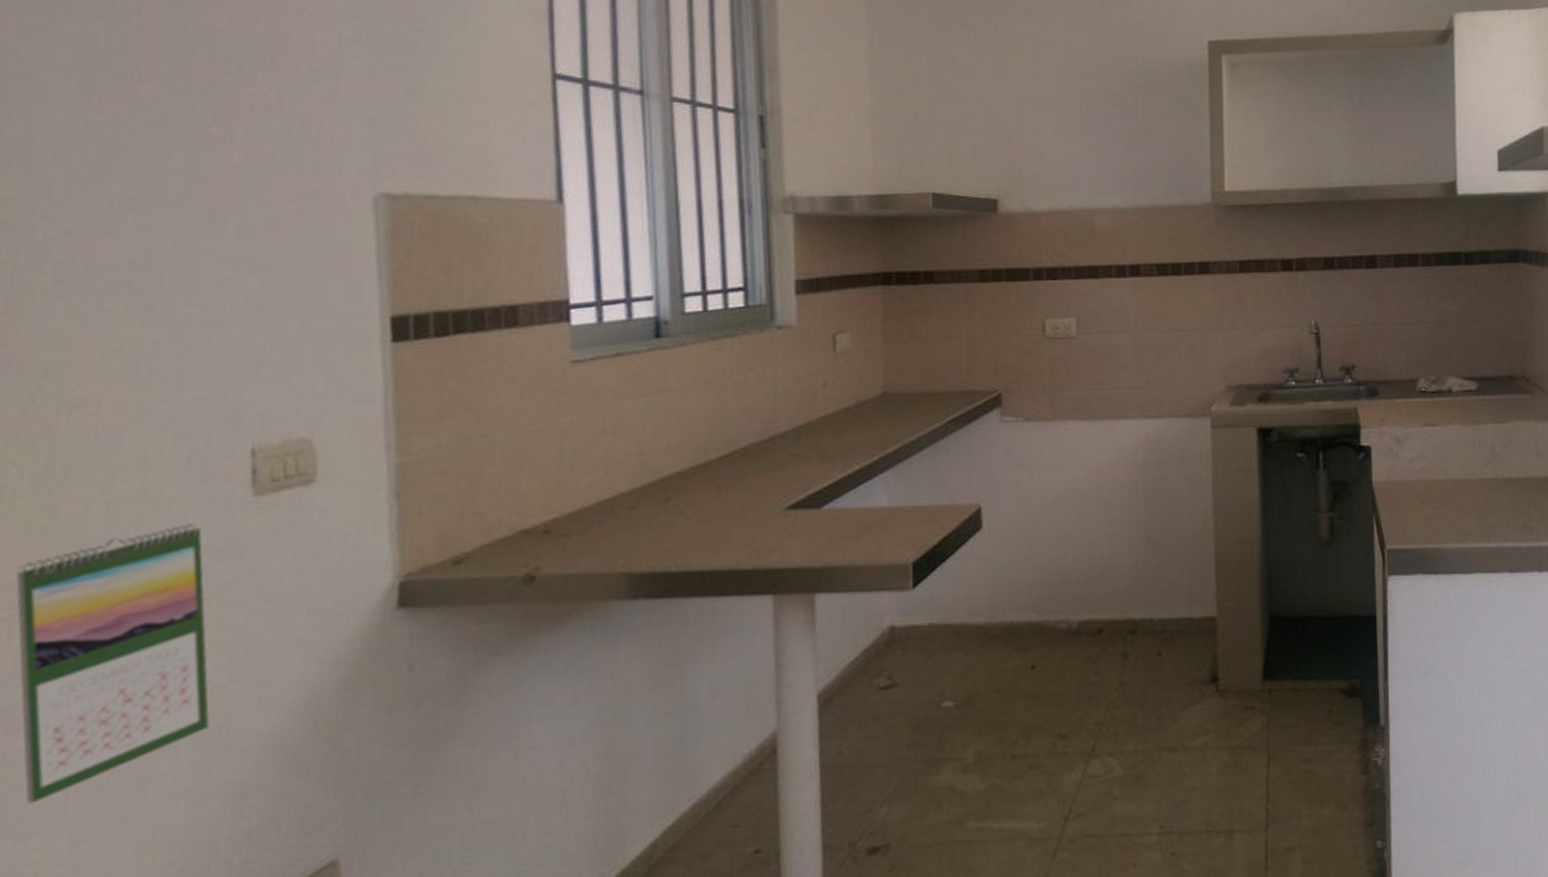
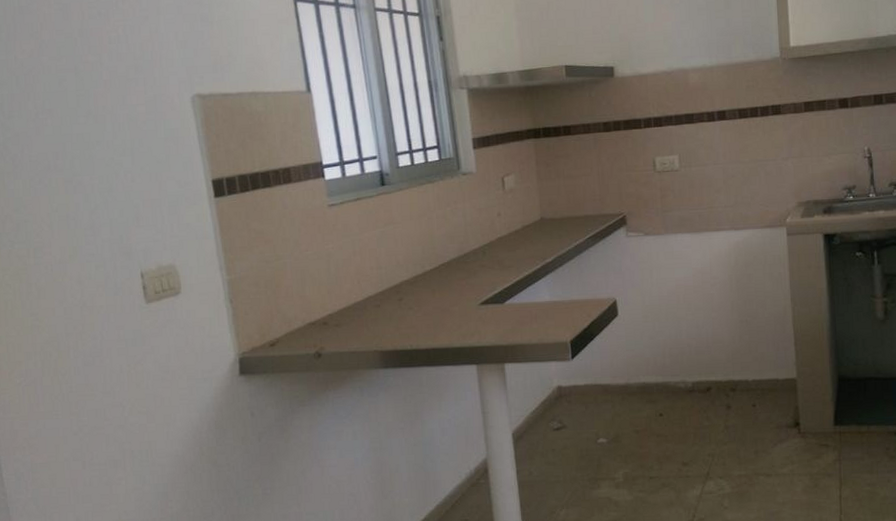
calendar: present [16,523,210,804] -> none [22,322,141,496]

